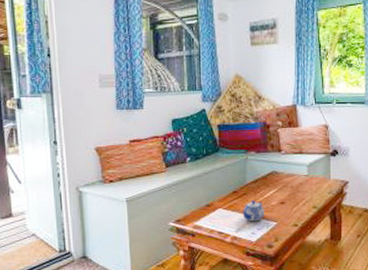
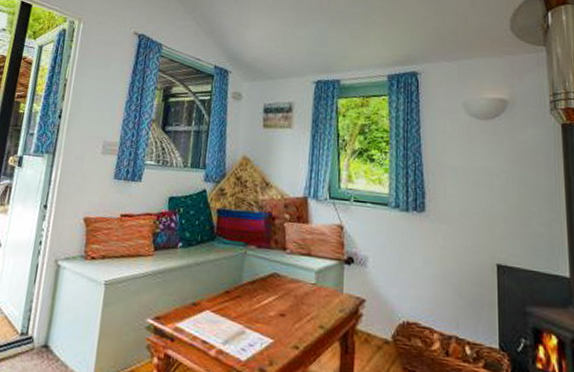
teapot: present [242,200,264,222] -> none [233,306,260,335]

